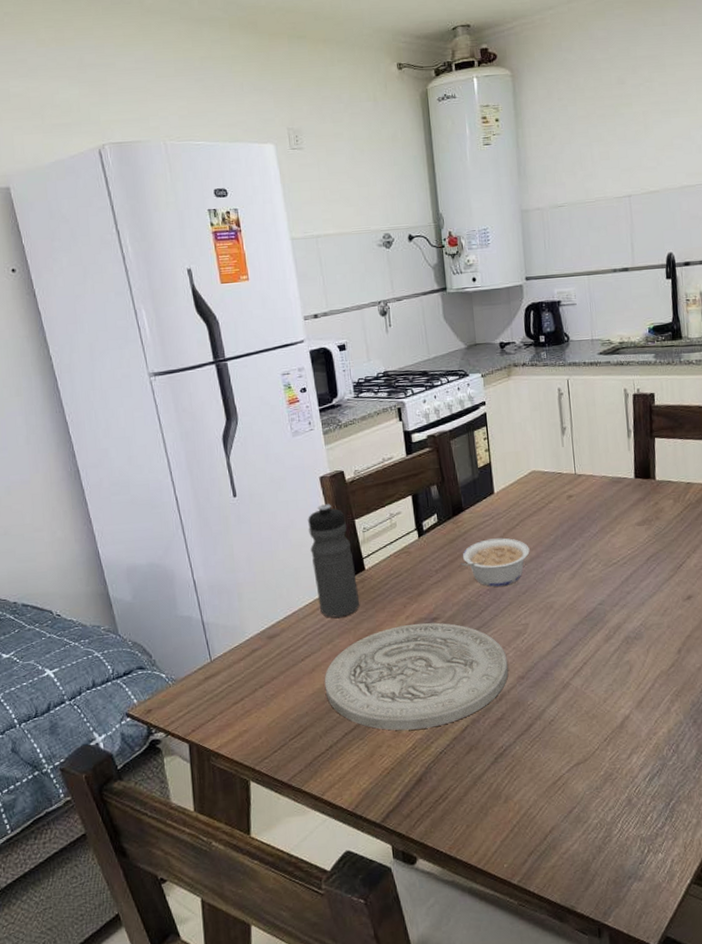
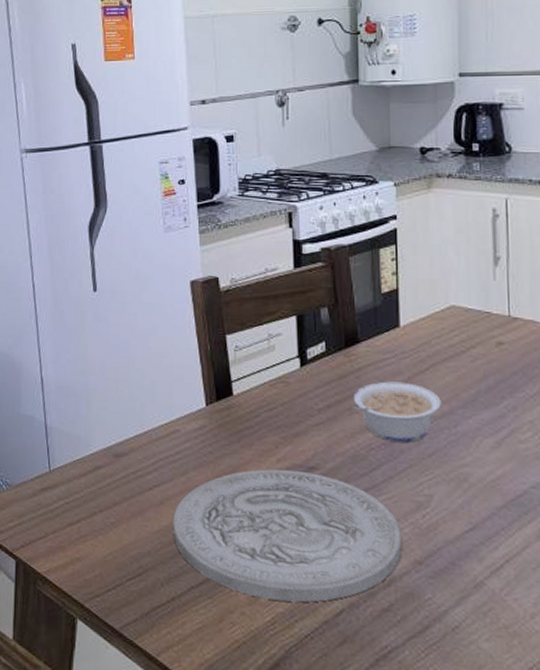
water bottle: present [308,504,360,618] -> none [172,312,223,447]

